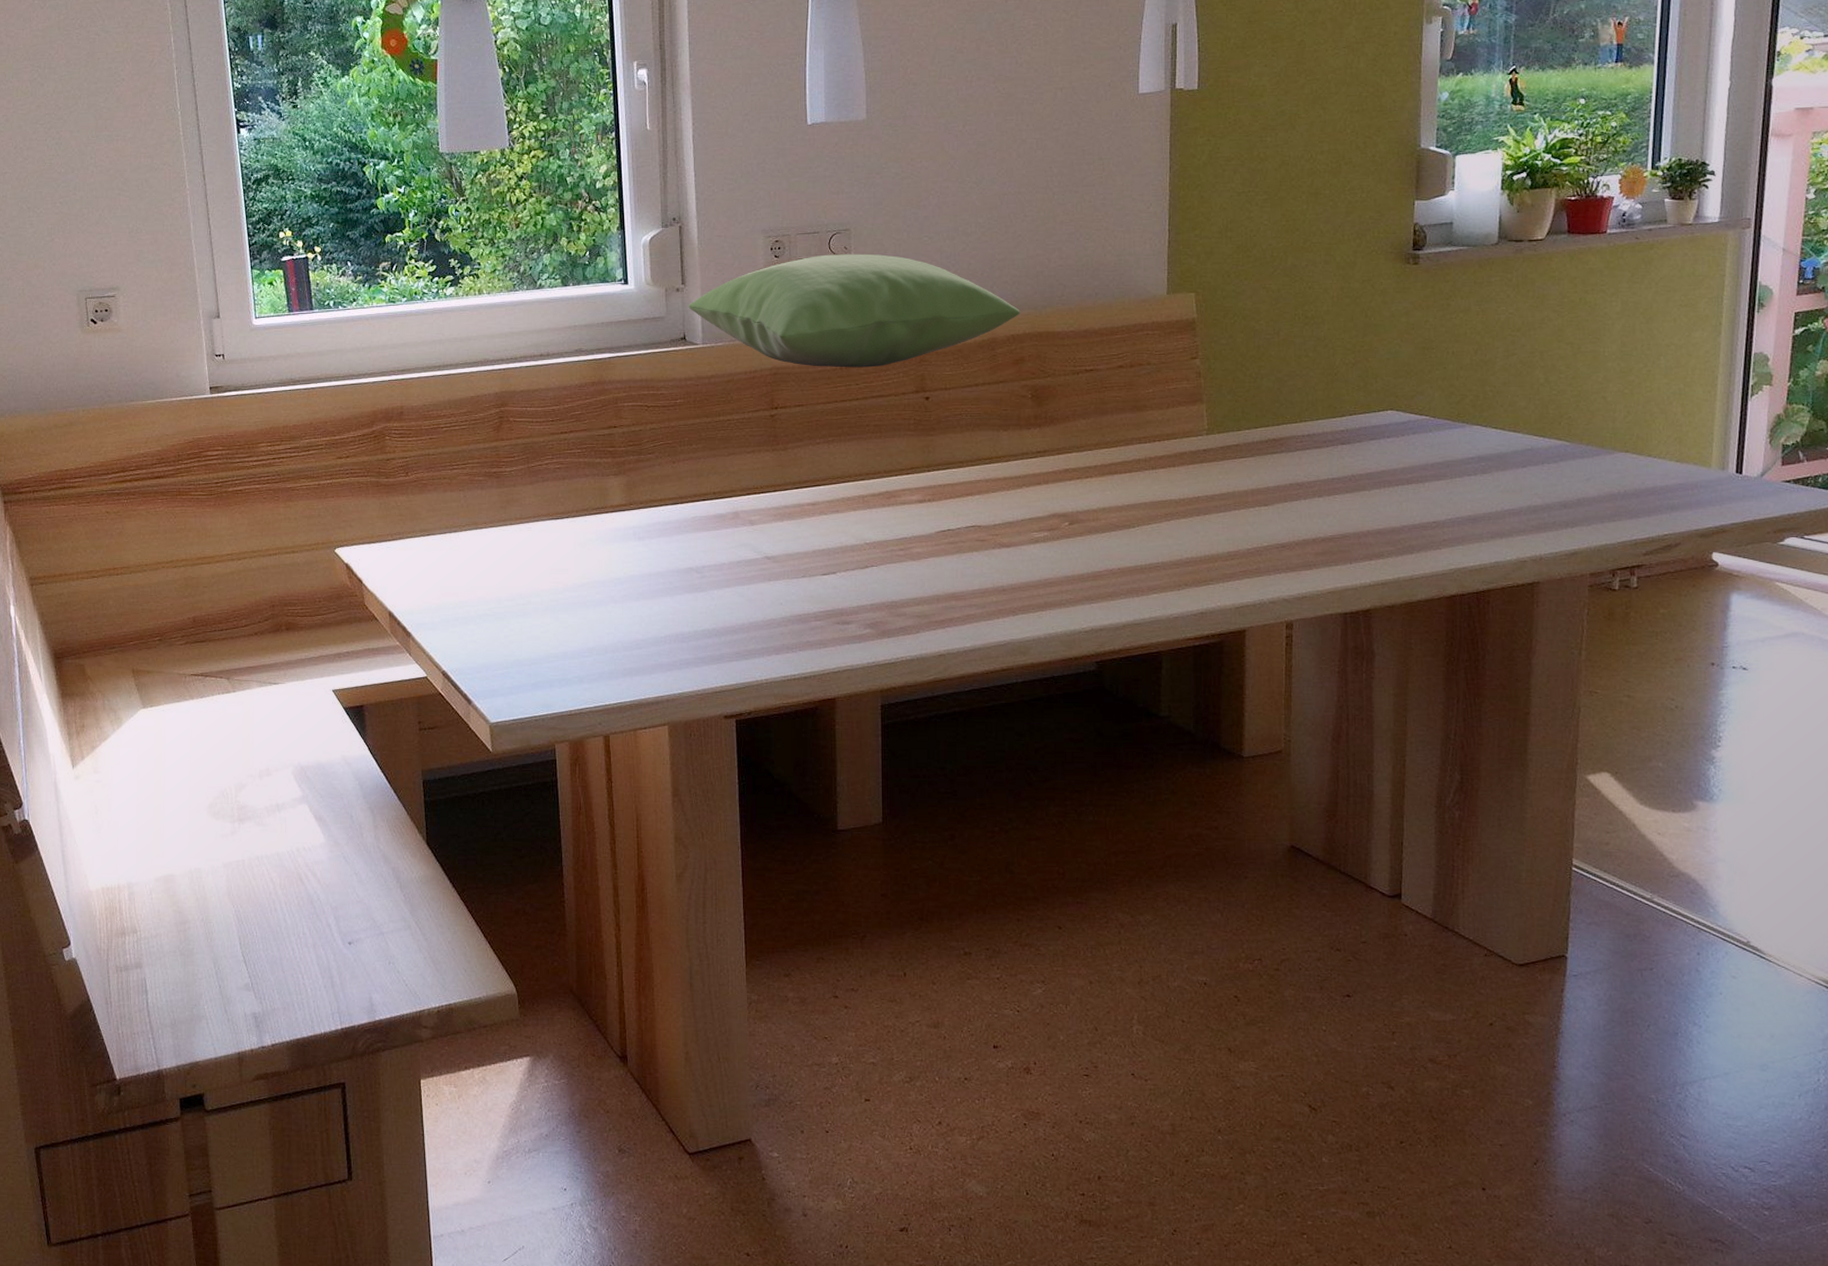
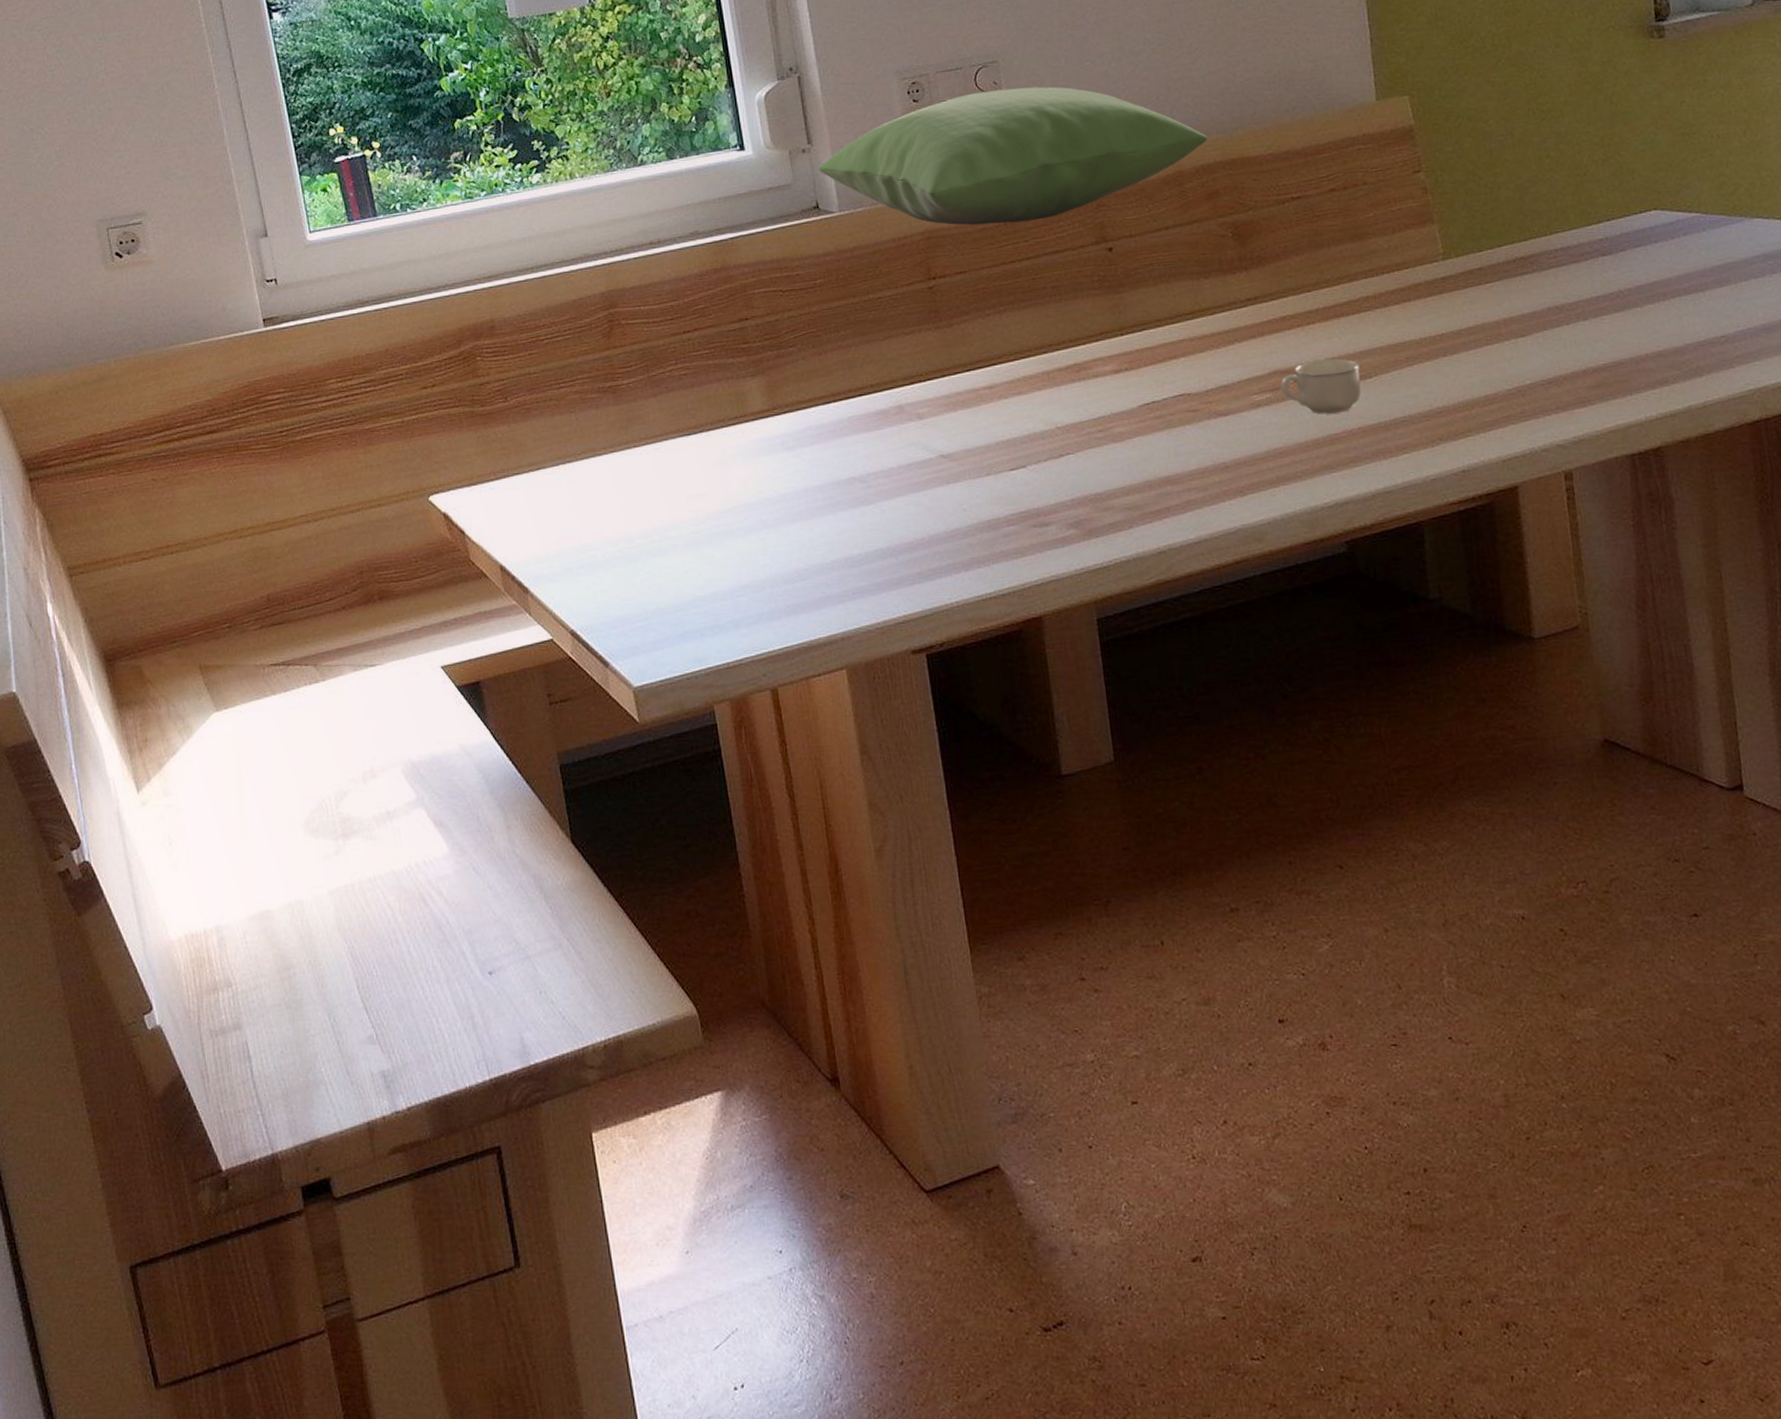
cup: none [1057,509,1125,554] -> present [1280,359,1361,415]

